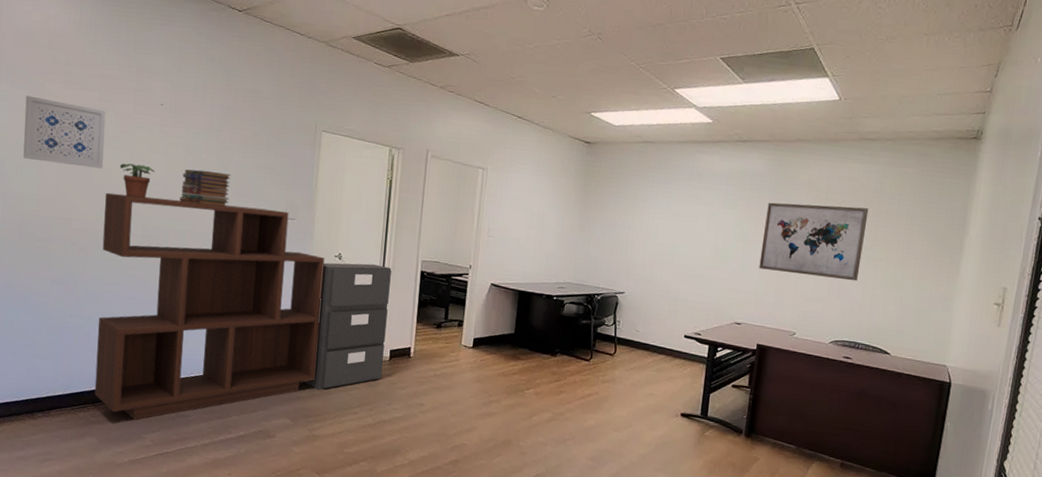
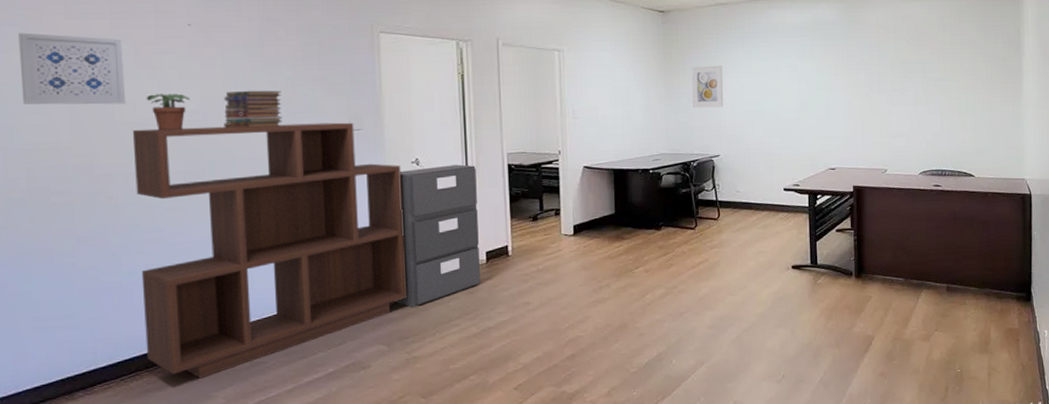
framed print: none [605,201,641,245] -> present [691,65,724,108]
wall art: present [759,202,869,281] -> none [843,42,936,113]

